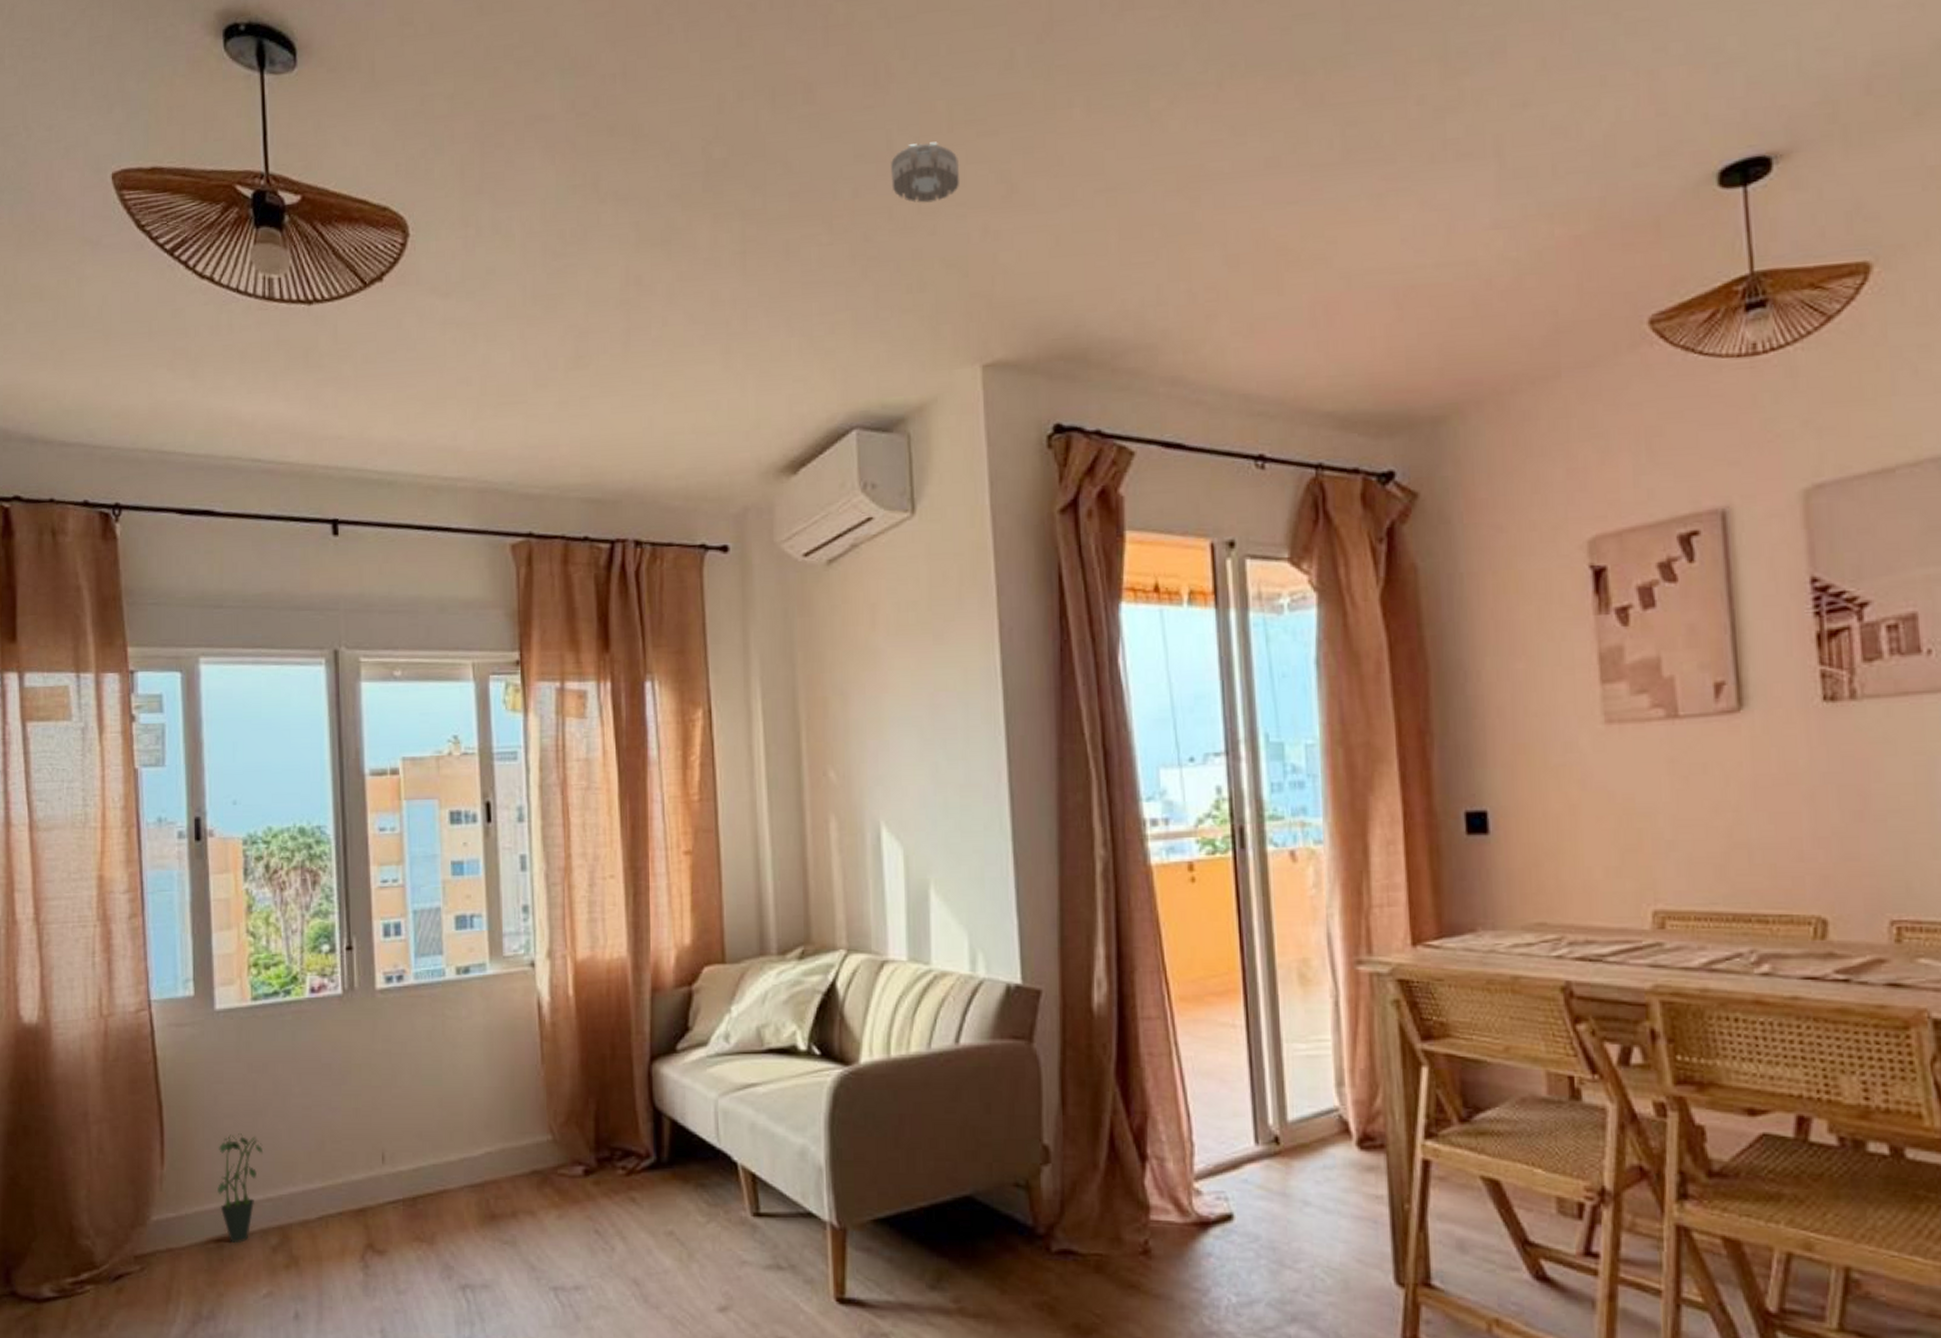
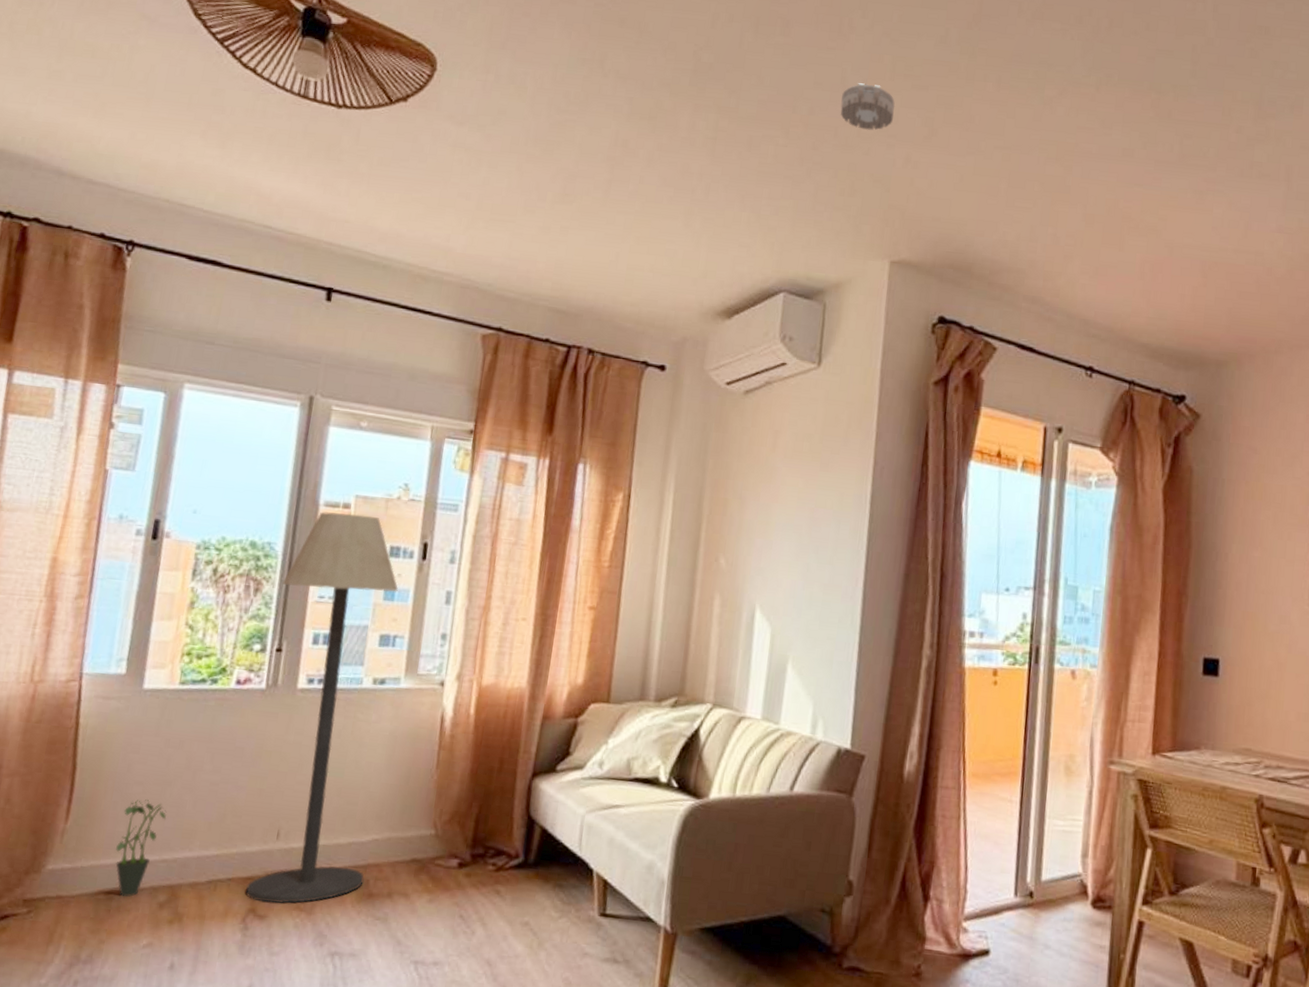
floor lamp: none [340,779,483,1236] -> present [245,512,398,904]

